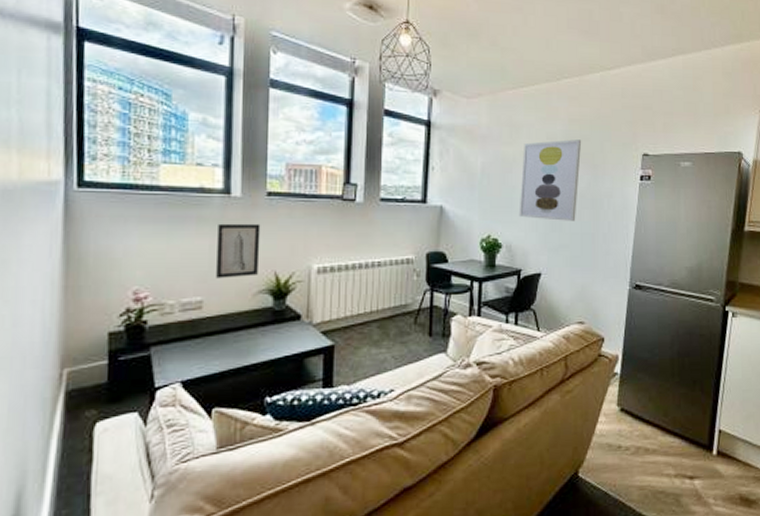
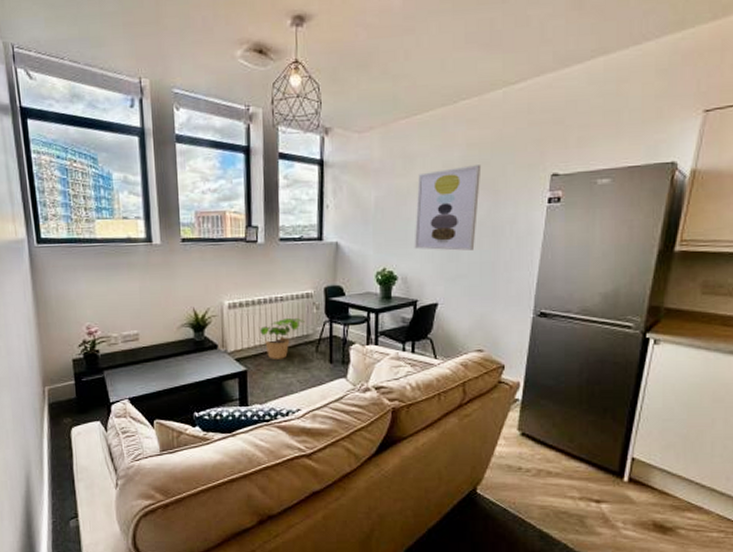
wall art: present [216,223,261,279] -> none [144,267,180,315]
potted plant: none [353,286,404,332] -> present [260,318,305,359]

